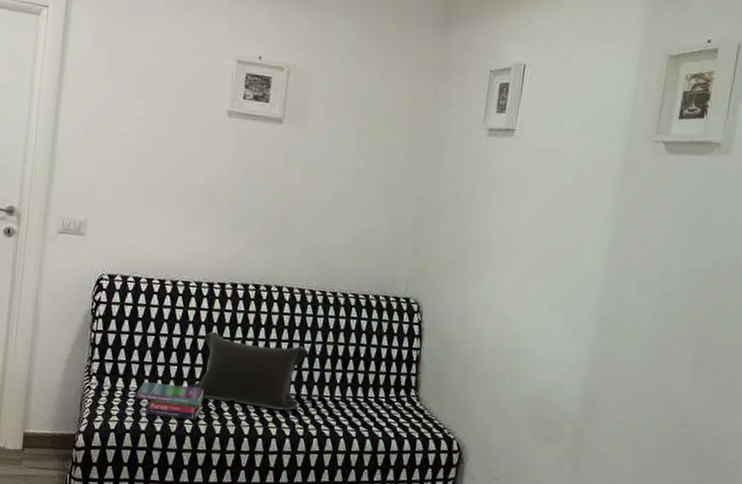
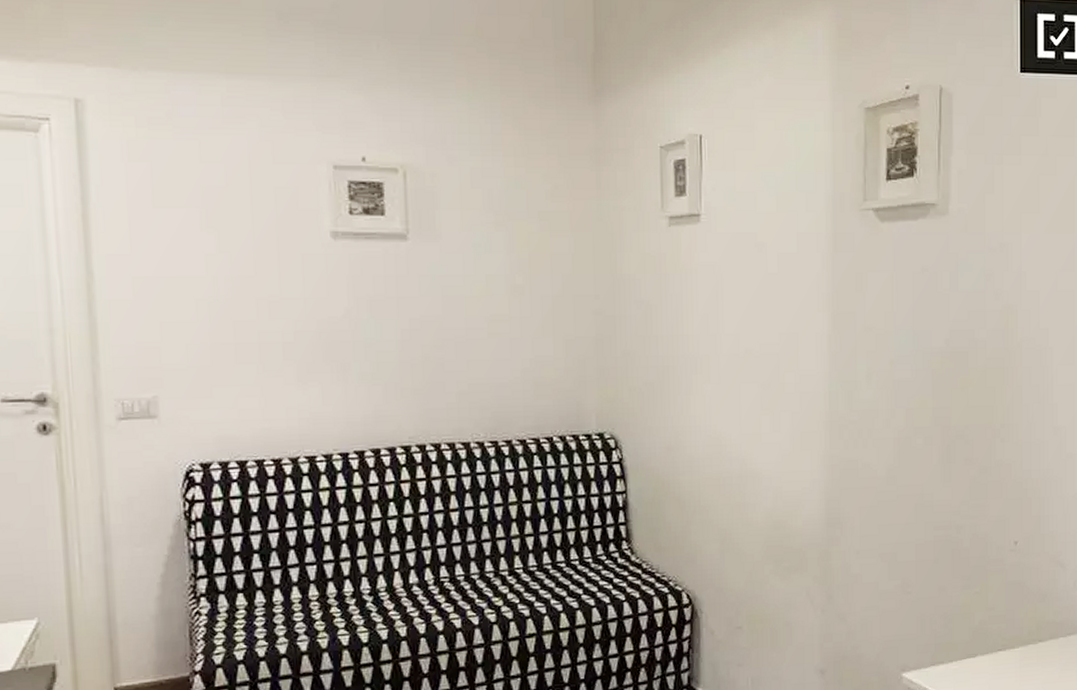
books: present [135,382,204,420] -> none [265,587,358,633]
cushion: present [186,331,309,411] -> none [333,512,488,599]

